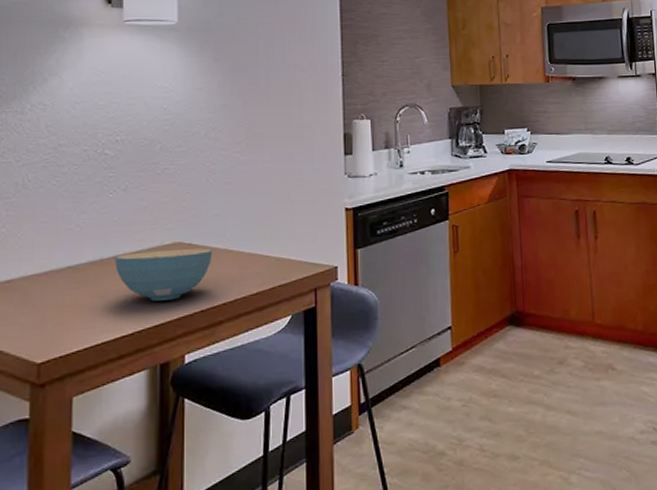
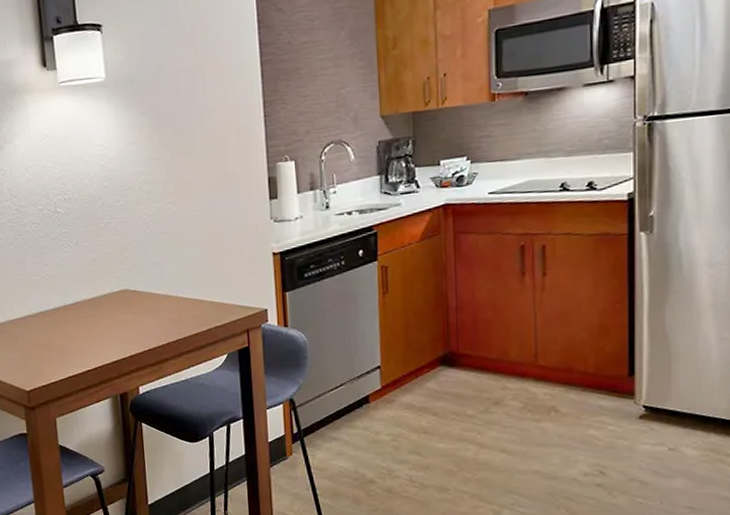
cereal bowl: present [114,248,213,301] -> none [74,294,155,341]

